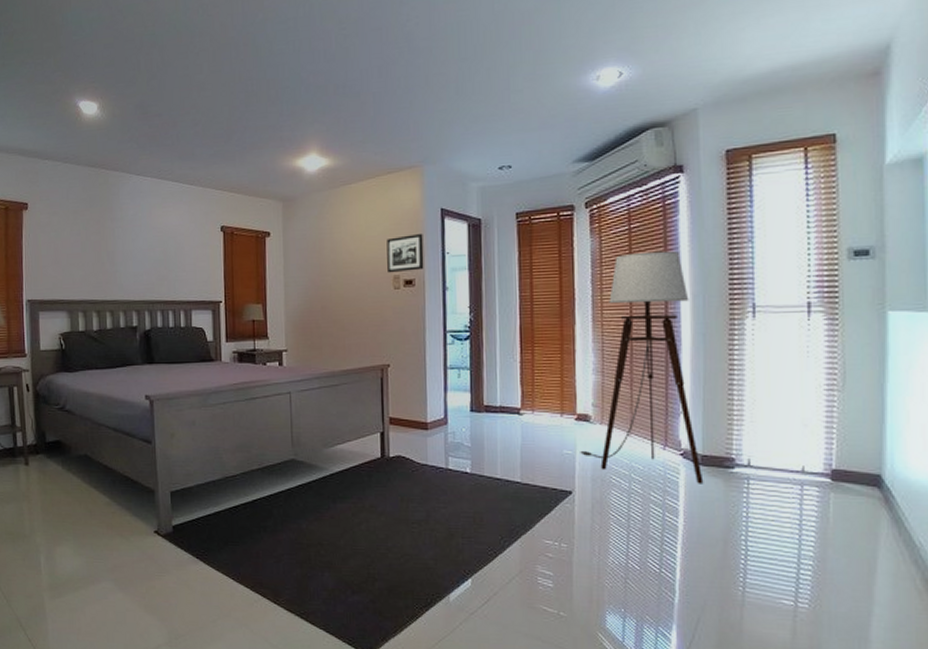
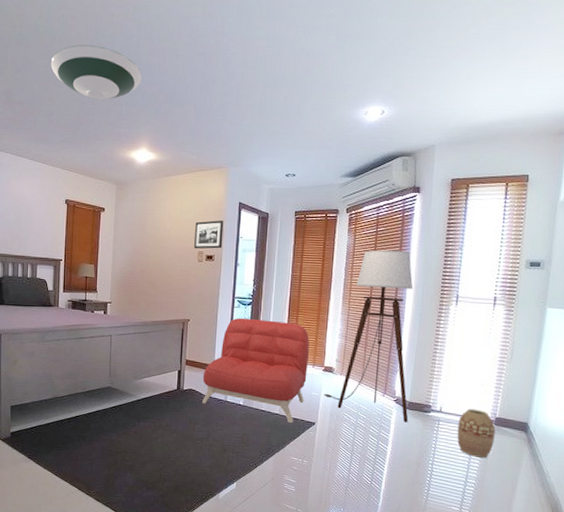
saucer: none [191,35,304,100] -> present [50,45,142,99]
armchair: none [413,357,555,495] -> present [202,318,310,424]
vase: none [777,459,834,528] -> present [457,408,496,458]

